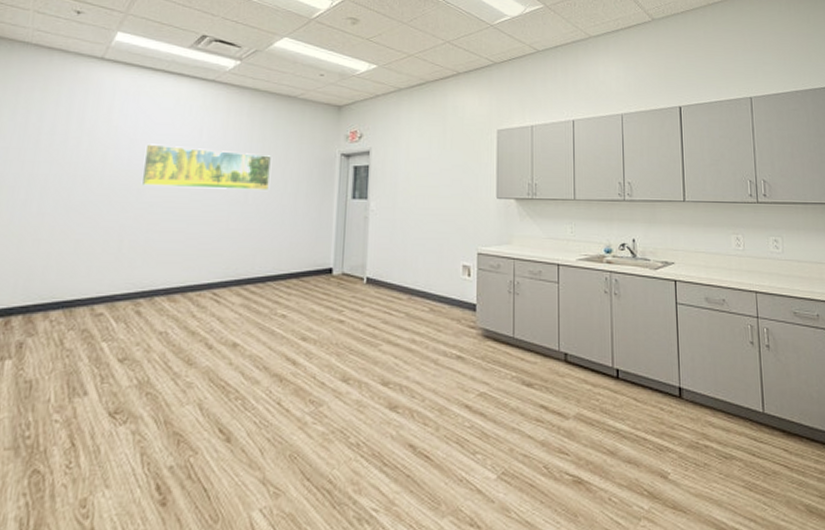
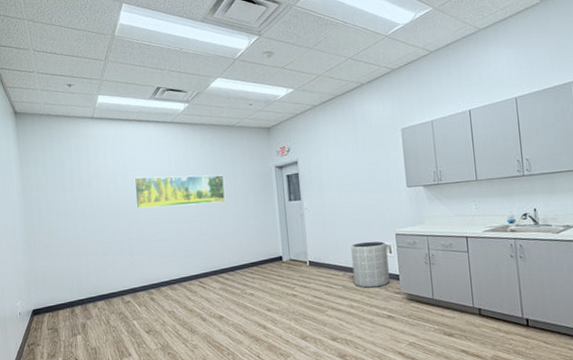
trash can: none [420,260,465,318] -> present [351,241,390,288]

